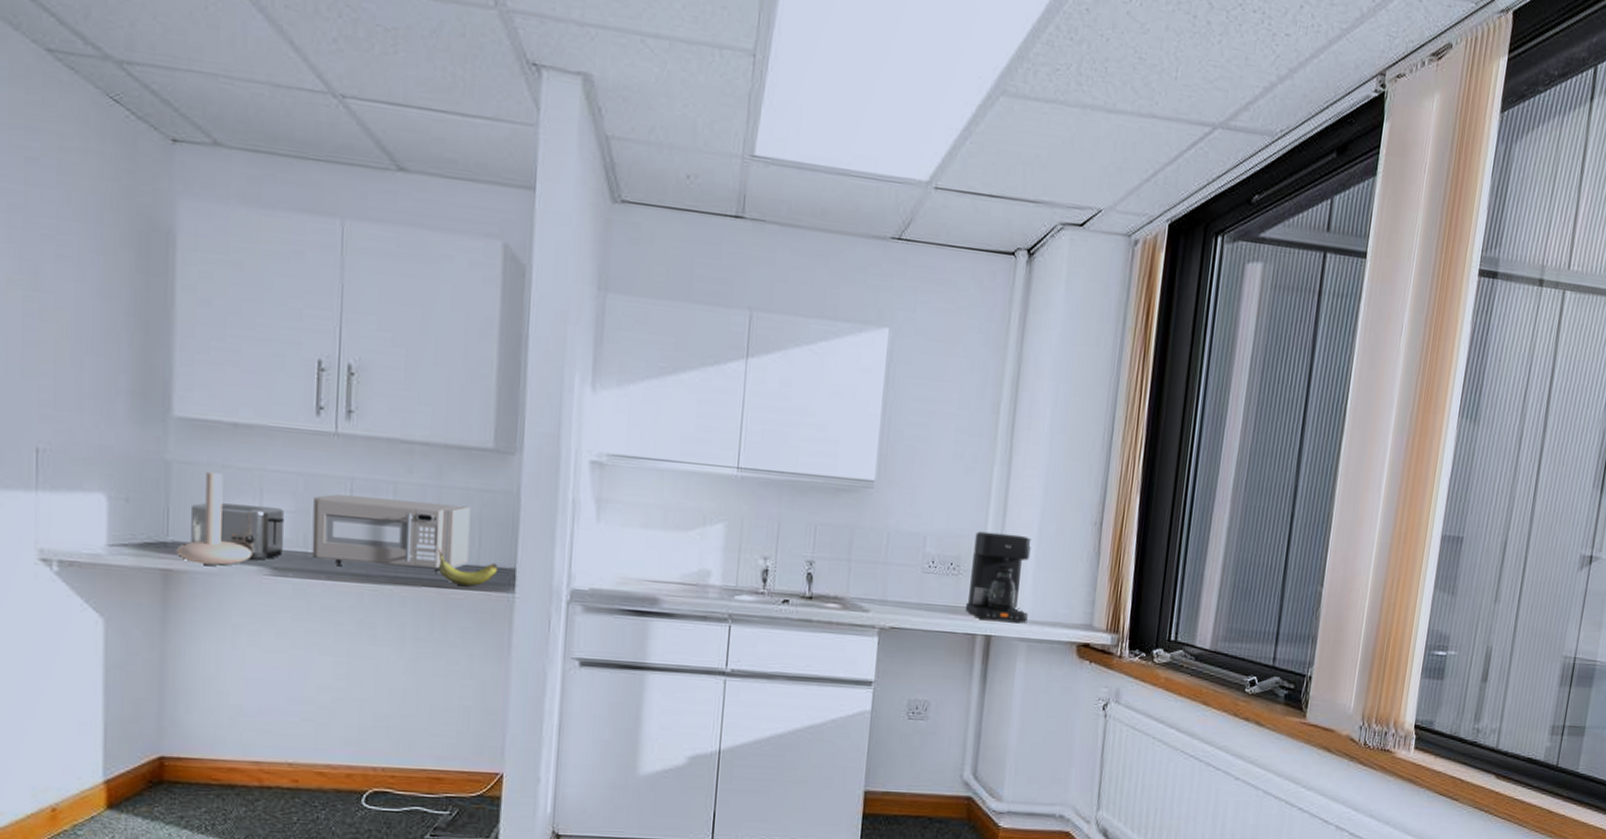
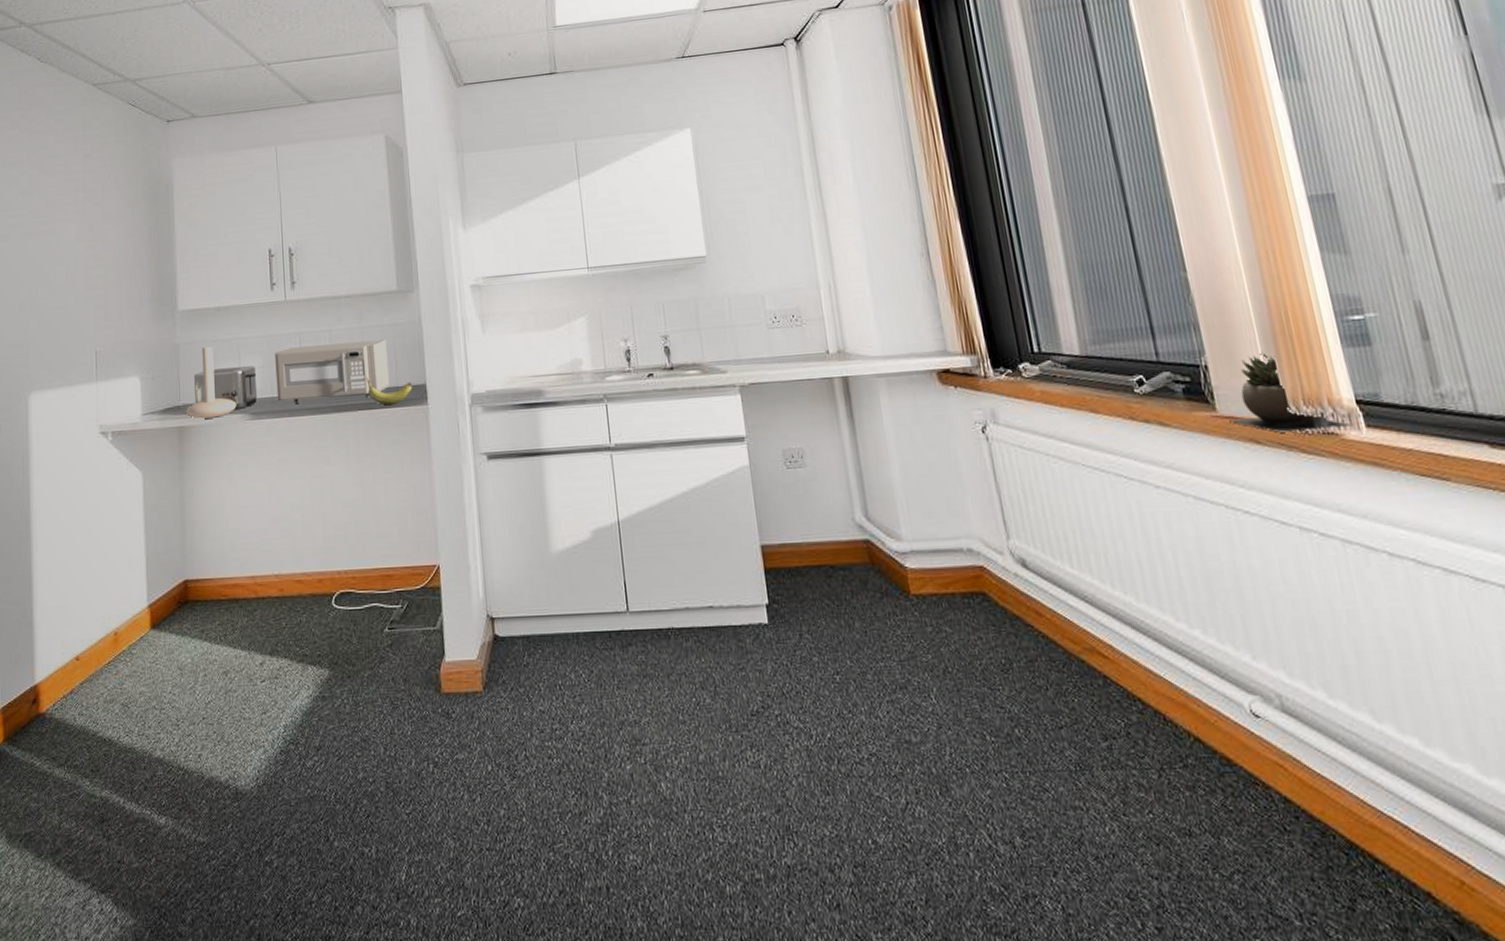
coffee maker: present [965,531,1032,624] -> none [809,278,880,362]
succulent plant: none [1313,671,1406,747] -> present [1229,352,1354,433]

